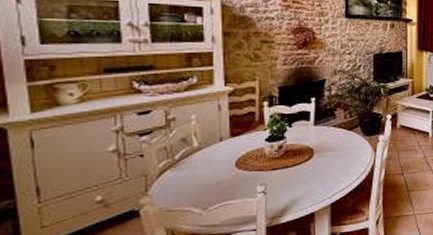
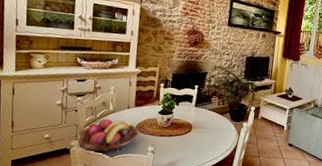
fruit basket: none [145,156,240,208] -> present [75,118,139,153]

